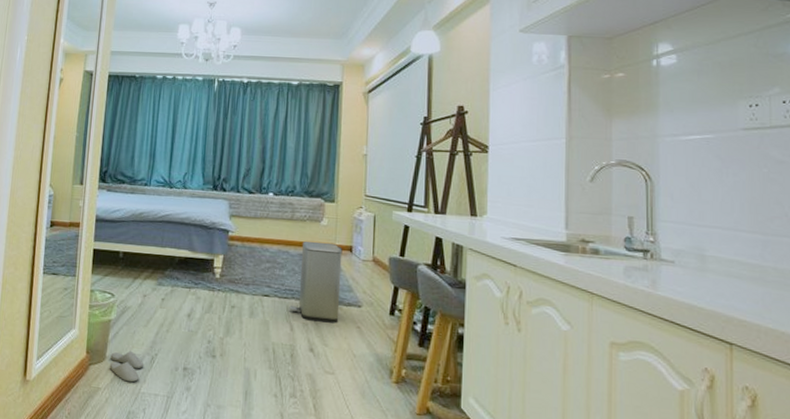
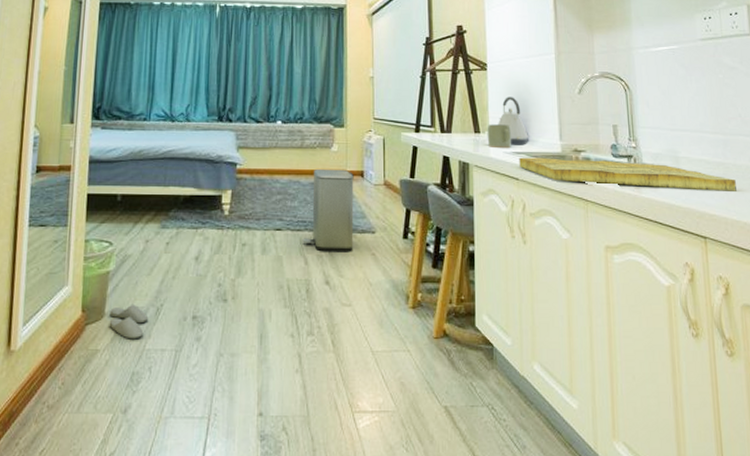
mug: none [484,208,512,235] -> present [487,124,512,149]
kettle: none [497,181,530,232] -> present [498,97,528,145]
cutting board: none [518,243,775,298] -> present [519,157,736,191]

